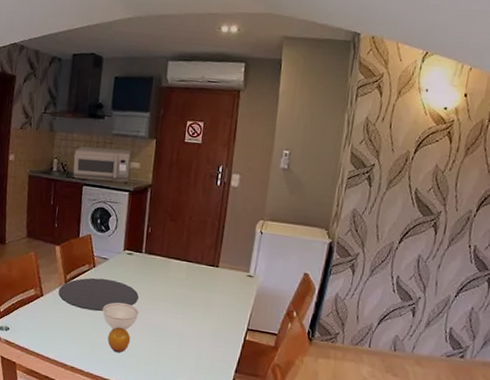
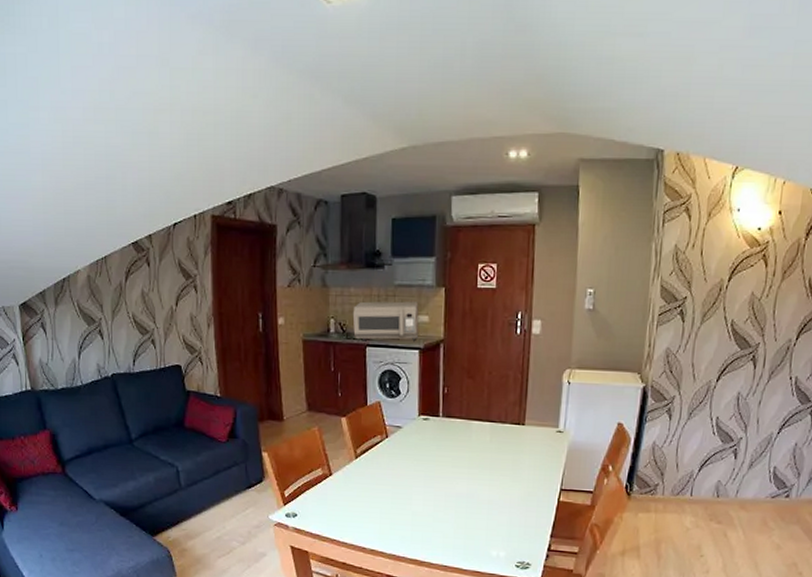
placemat: present [58,277,139,311] -> none [349,449,439,485]
bowl: present [102,302,139,330] -> none [399,473,441,504]
fruit: present [107,327,131,353] -> none [409,501,434,529]

